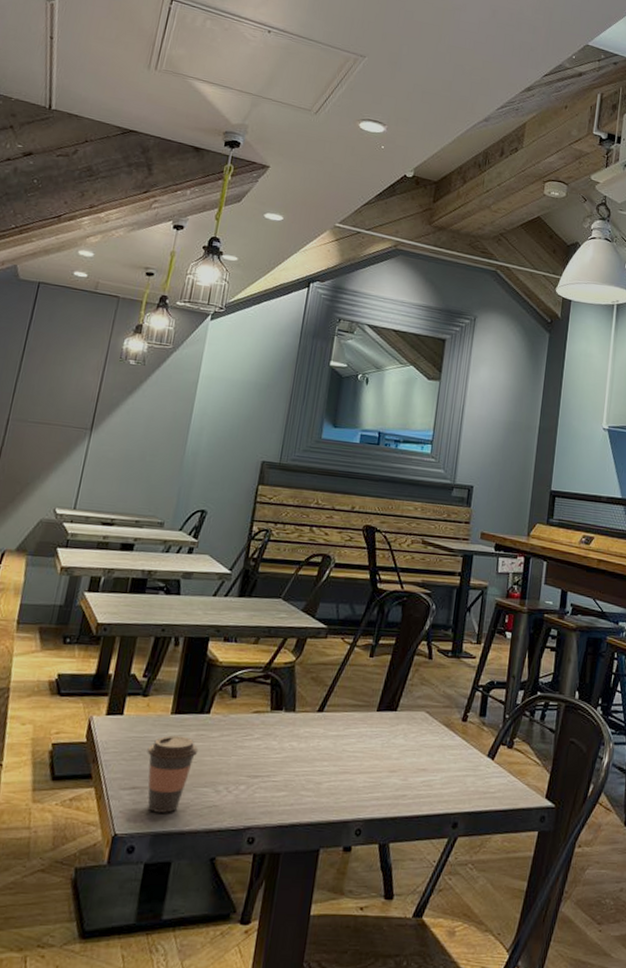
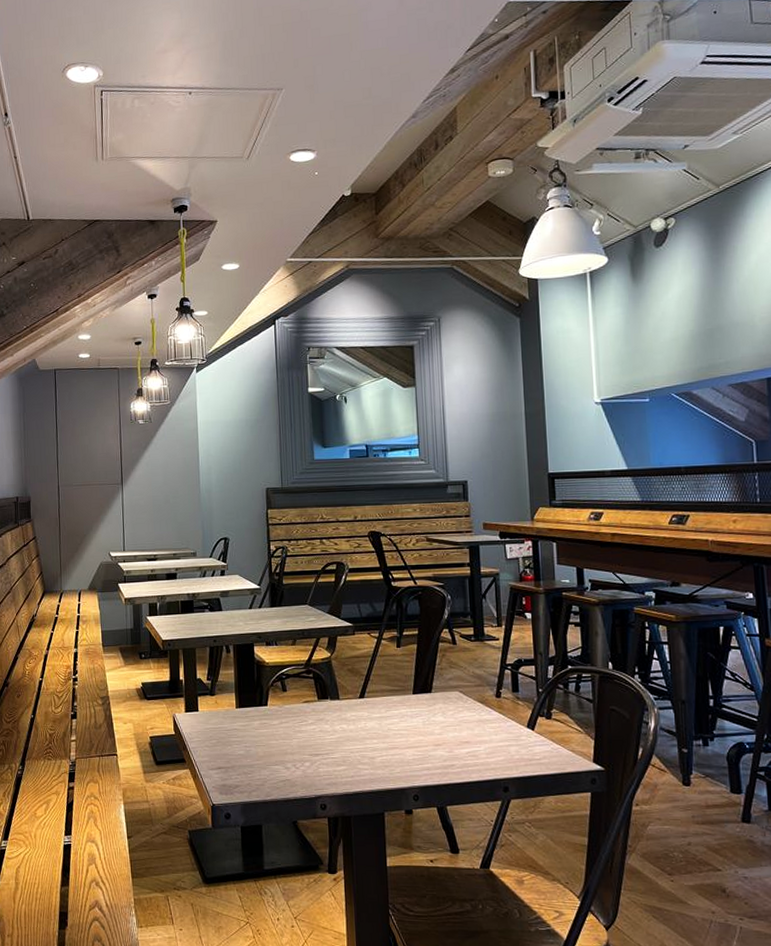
coffee cup: present [147,735,199,813] -> none [223,725,265,787]

